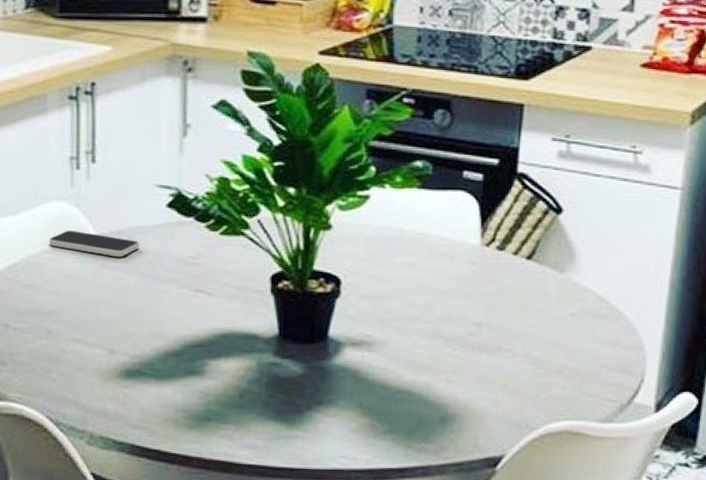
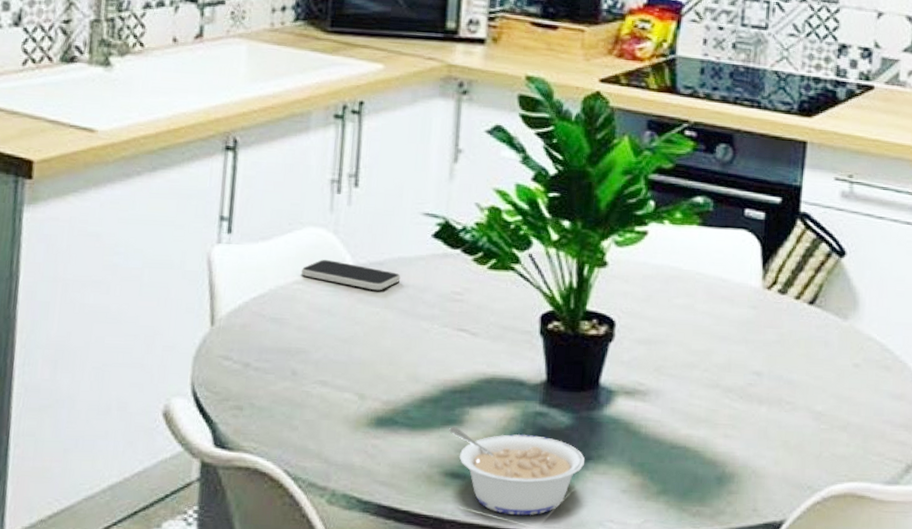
legume: none [192,376,317,454] -> present [449,426,585,516]

